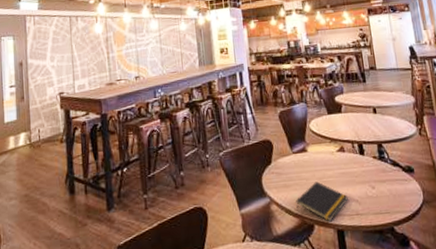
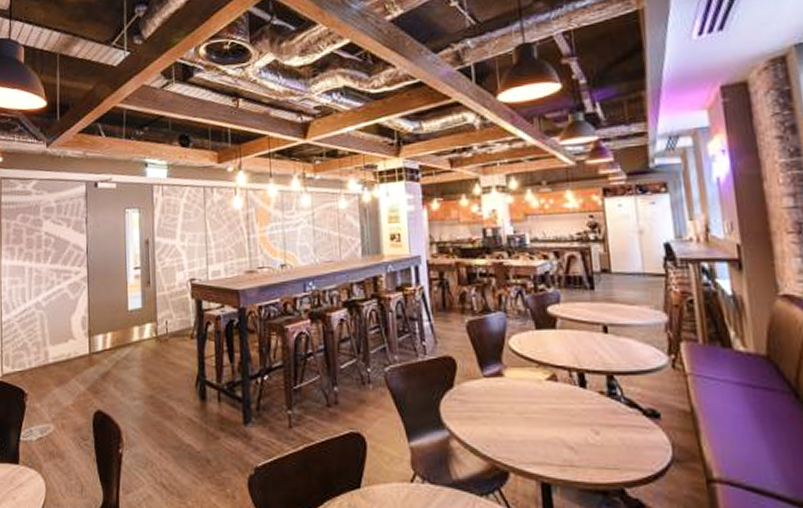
notepad: present [296,181,348,222] -> none [485,417,559,471]

